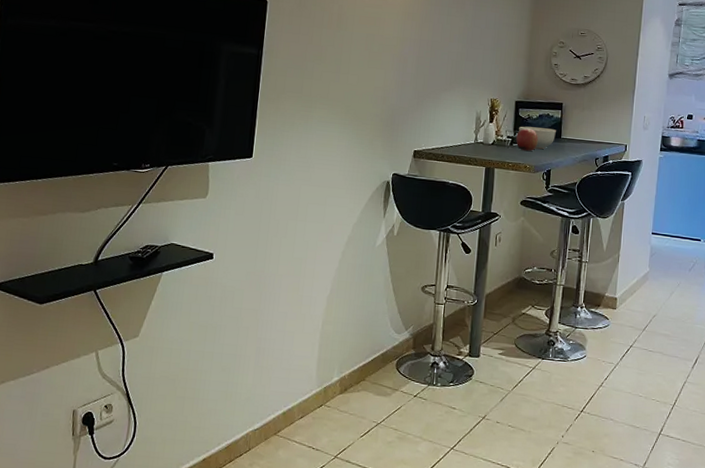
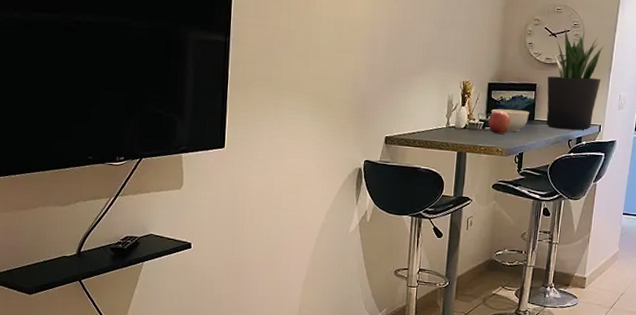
planter: none [573,52,627,150] -> present [546,29,604,131]

